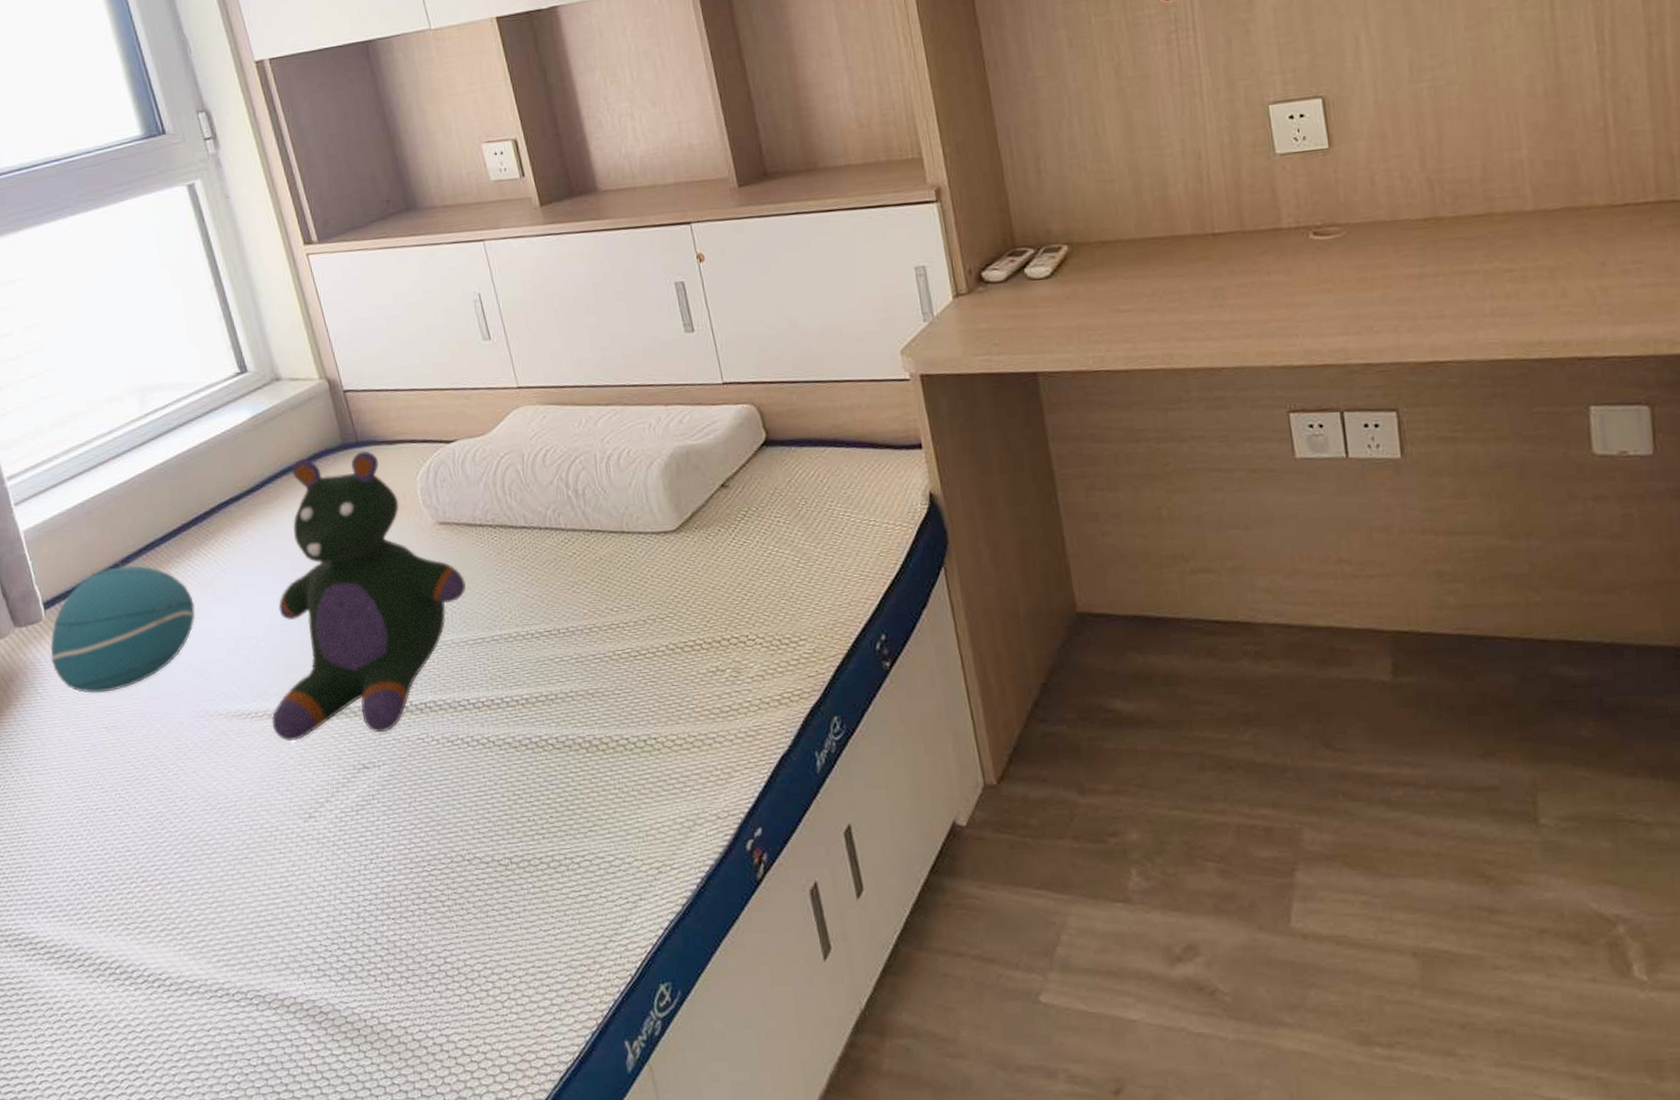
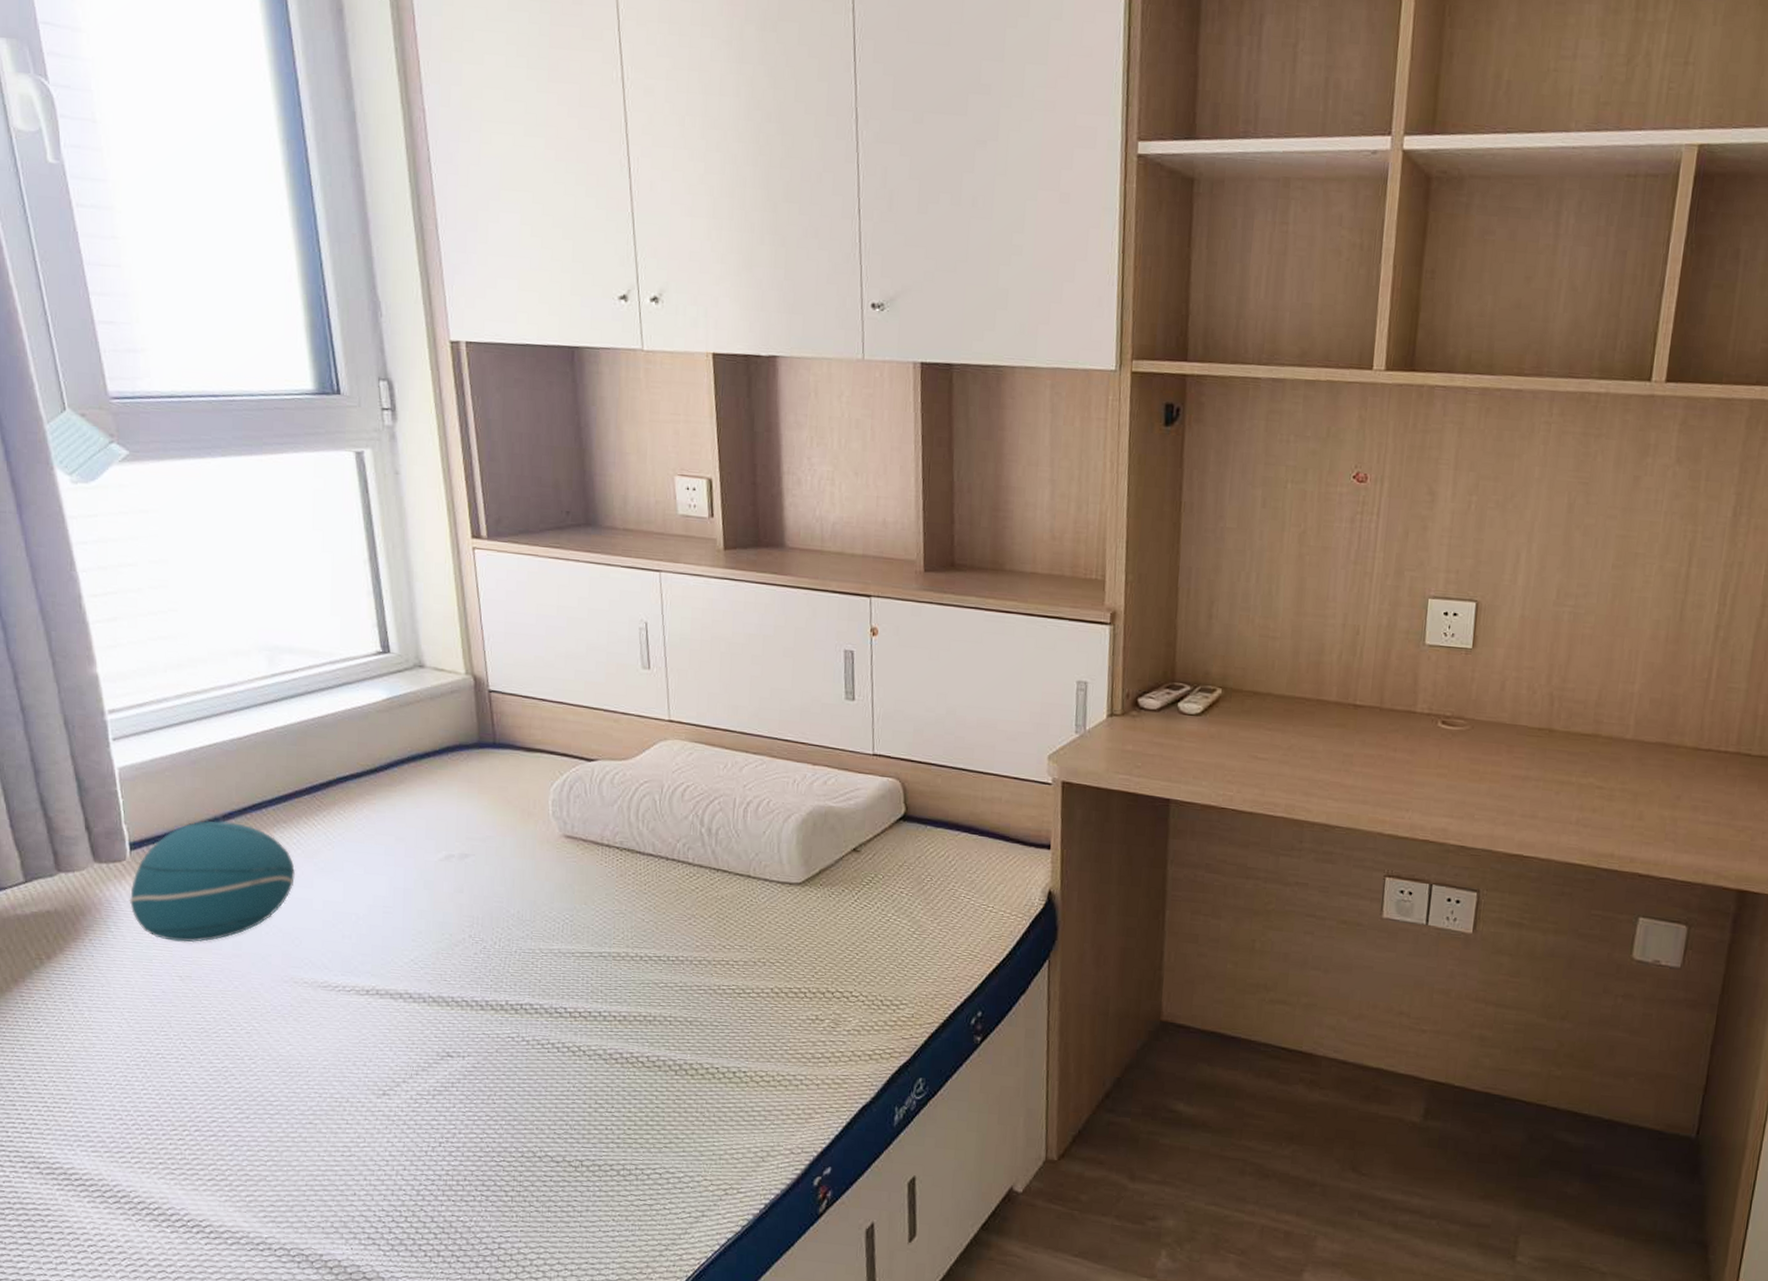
stuffed bear: present [272,450,466,741] -> none [359,749,582,1026]

